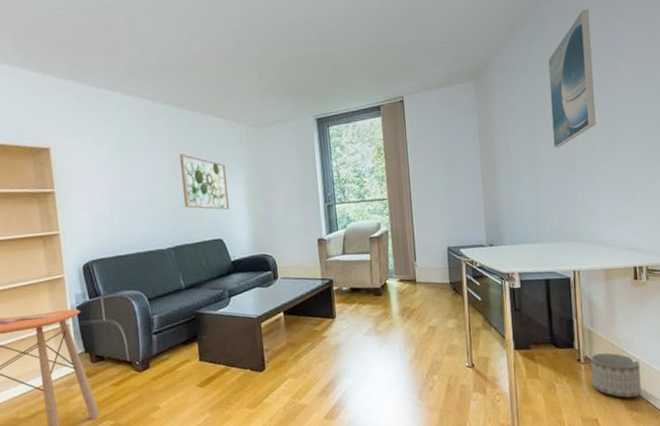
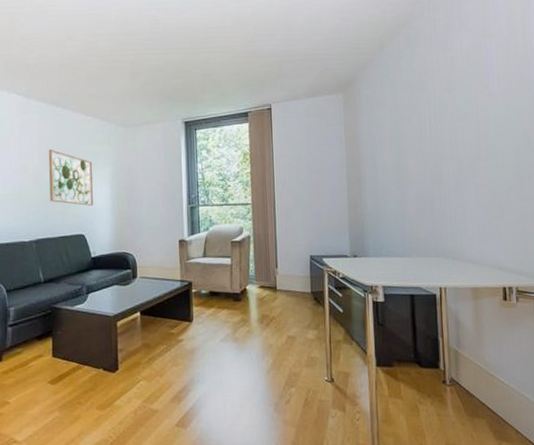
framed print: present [548,9,596,148] -> none [417,28,465,162]
planter: present [590,352,641,398] -> none [457,376,511,426]

